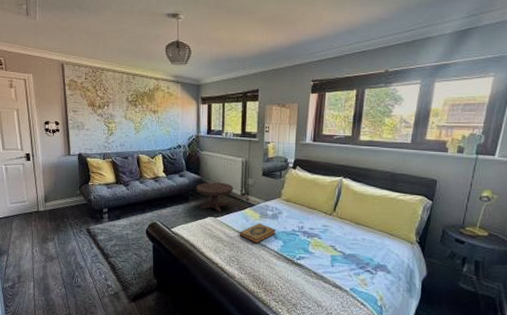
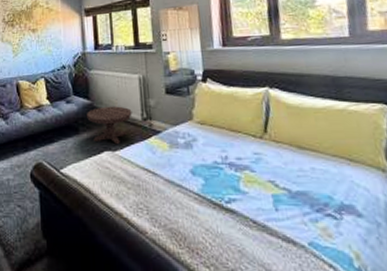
hardback book: present [239,223,276,244] -> none [145,155,193,184]

